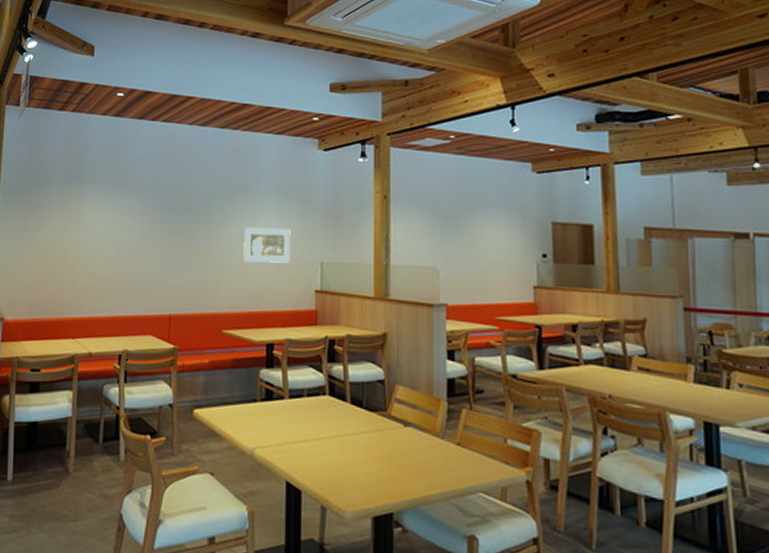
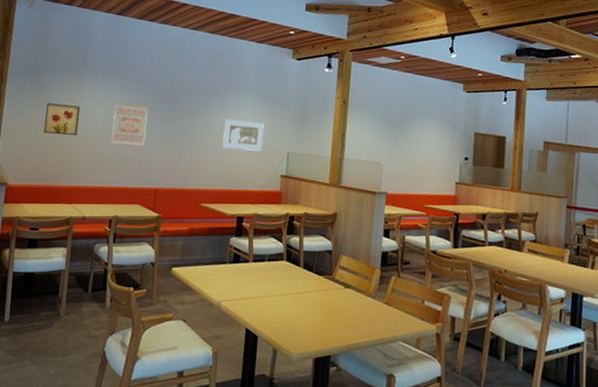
wall art: none [40,223,80,259] -> present [43,103,80,136]
wall art: none [115,217,156,268] -> present [111,102,148,147]

